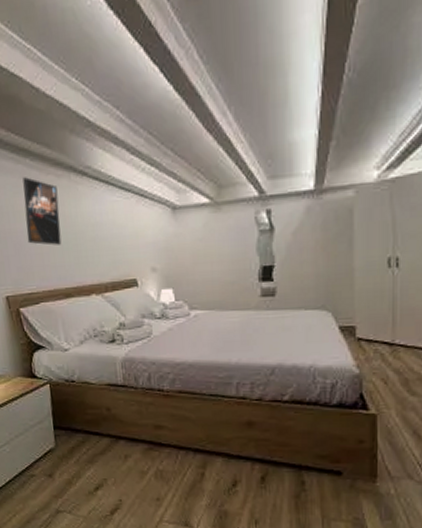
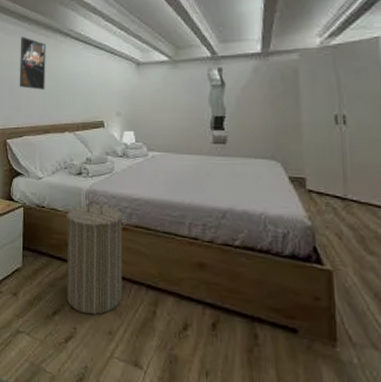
laundry hamper: none [100,369,171,485] -> present [66,200,128,315]

